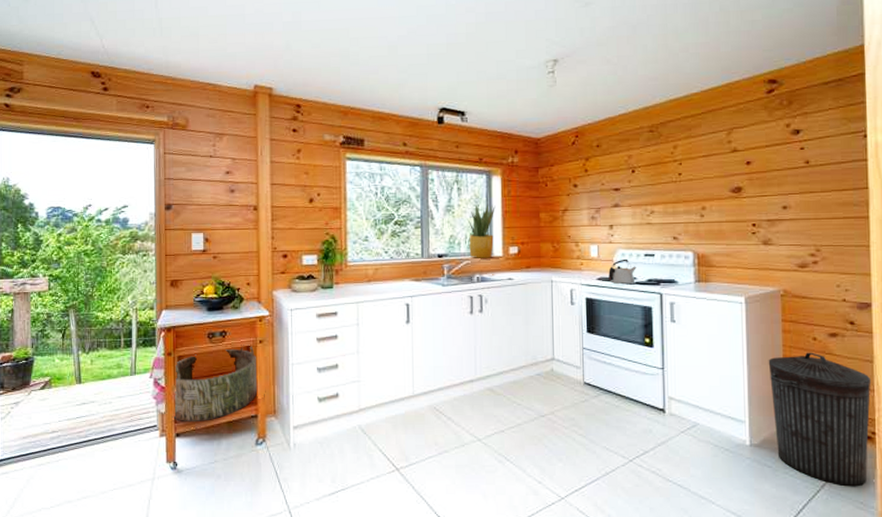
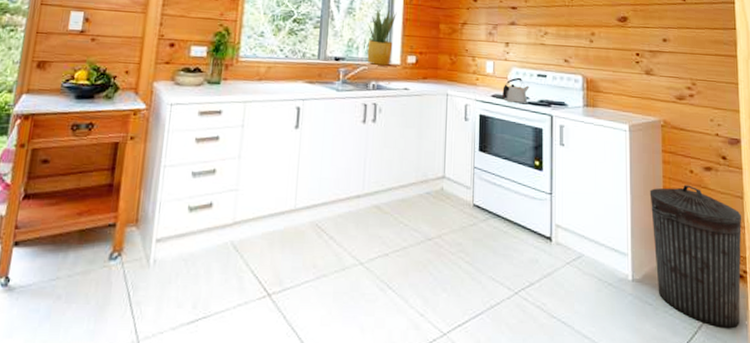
basket: present [172,345,258,421] -> none [13,140,124,228]

